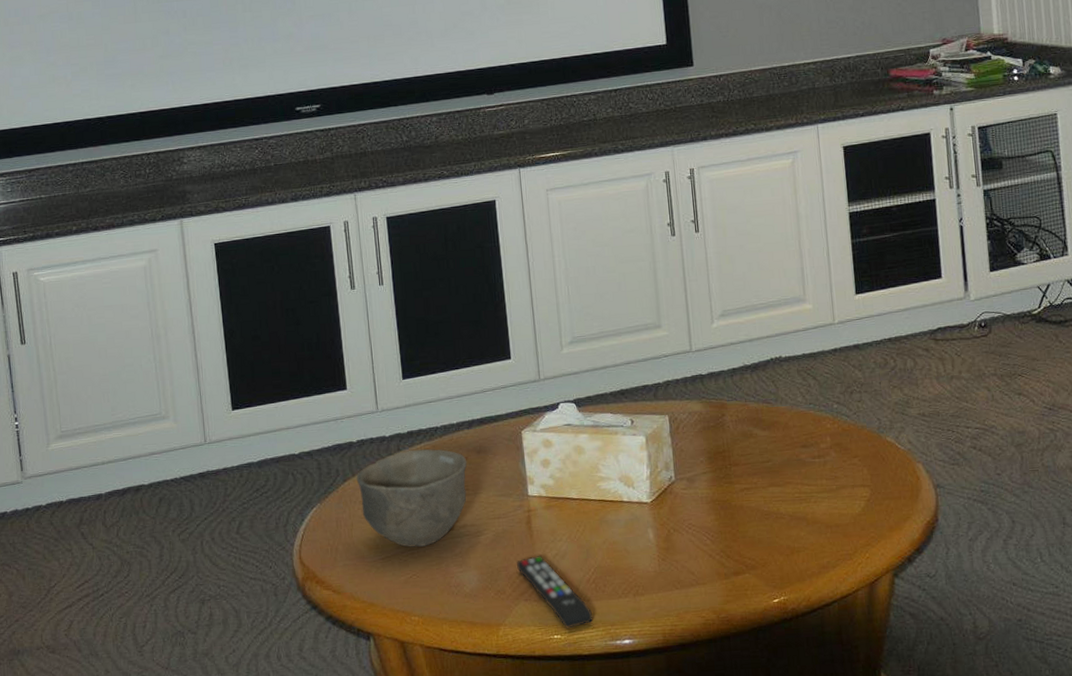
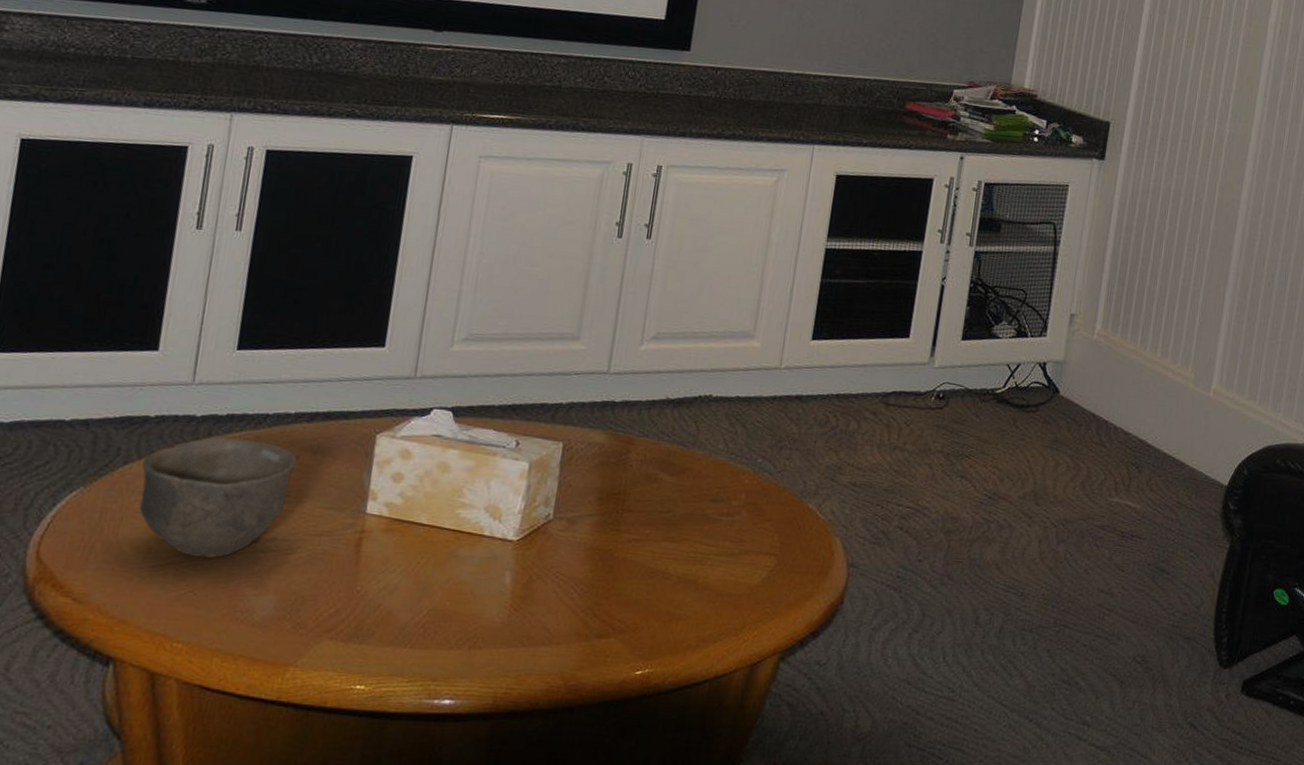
remote control: present [517,556,593,629] -> none [329,587,412,679]

